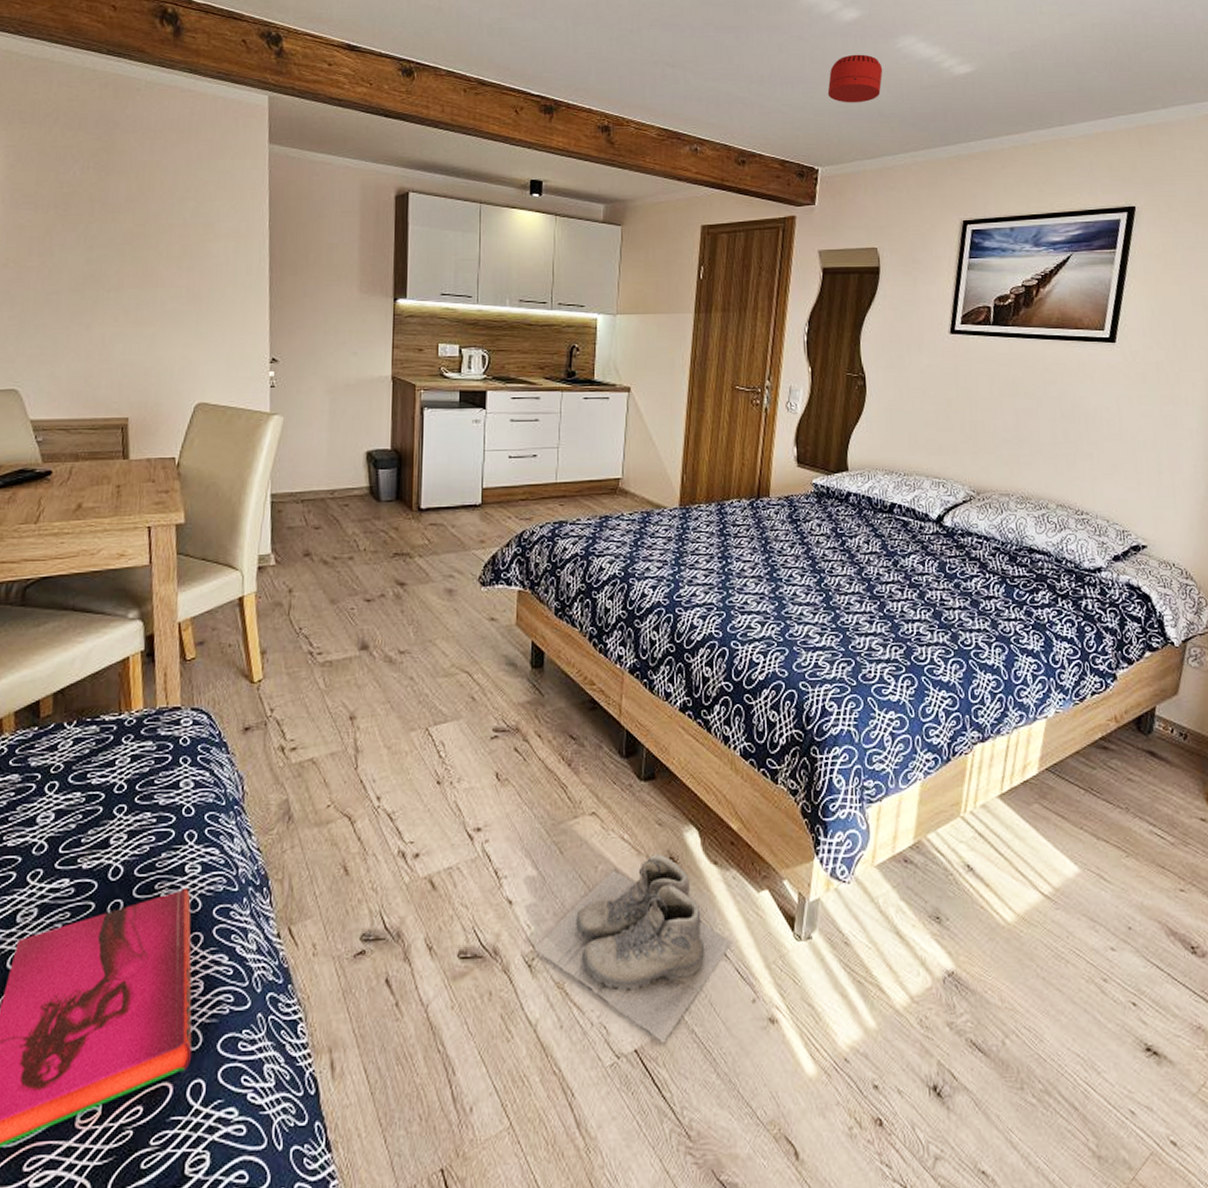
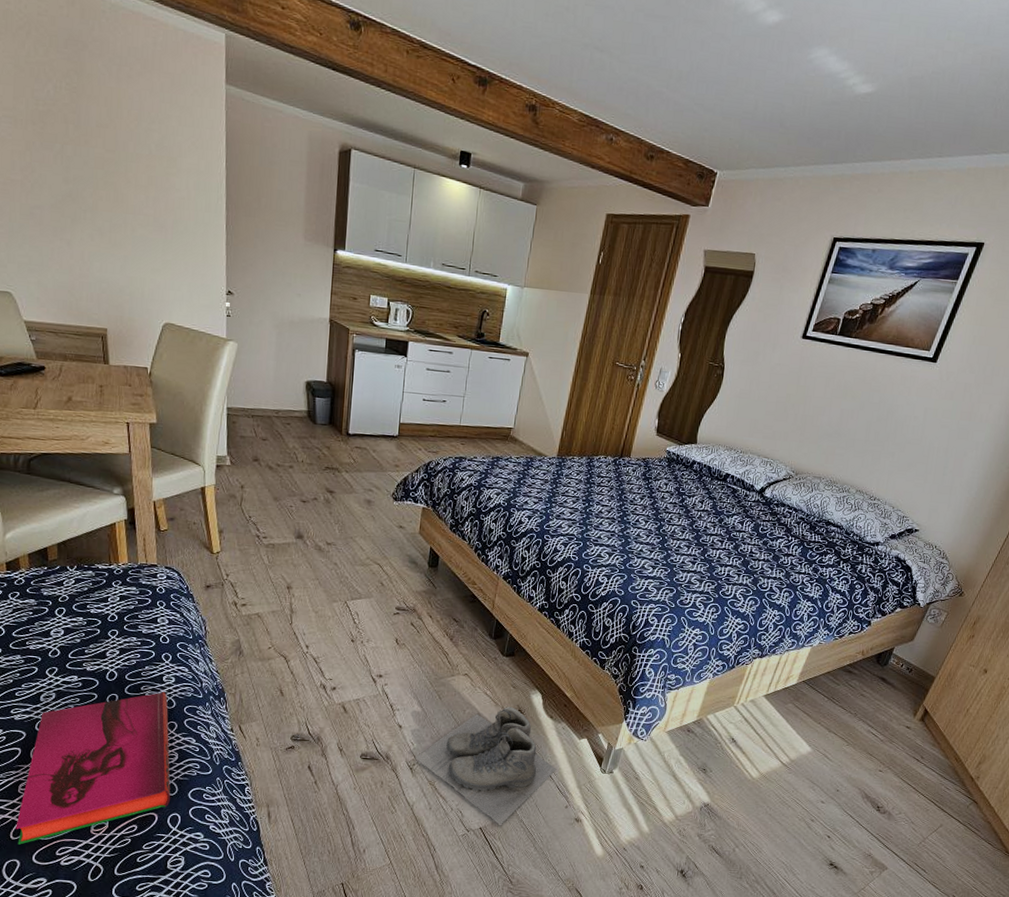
smoke detector: present [827,54,883,103] -> none [737,60,793,112]

